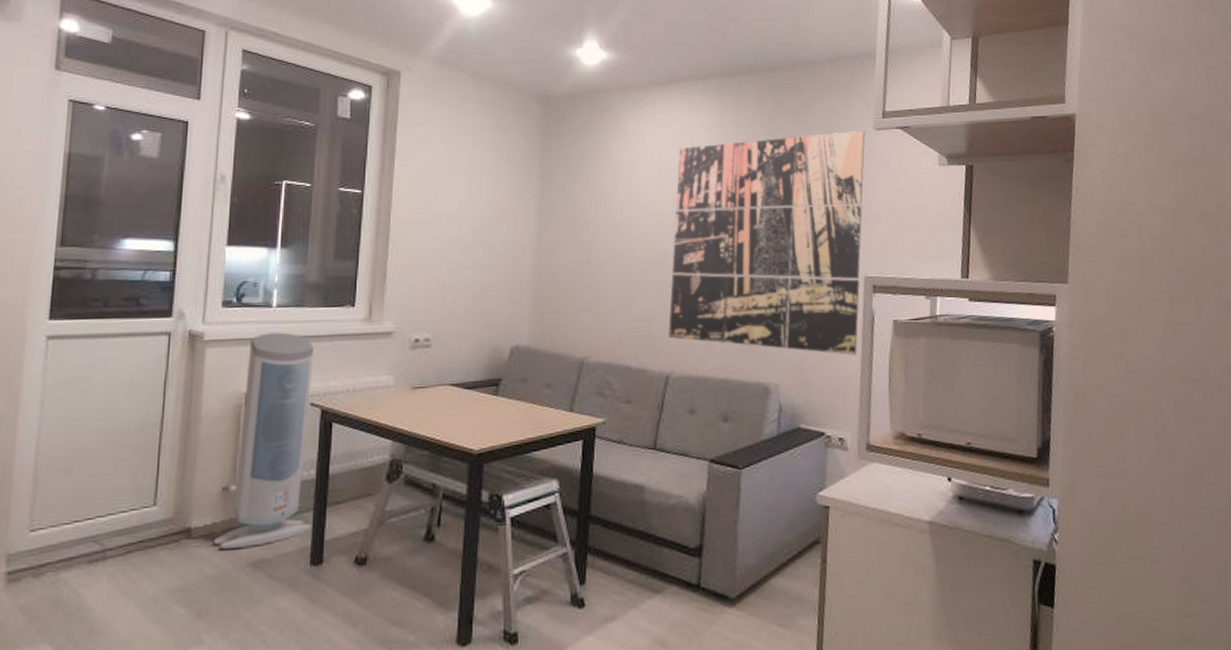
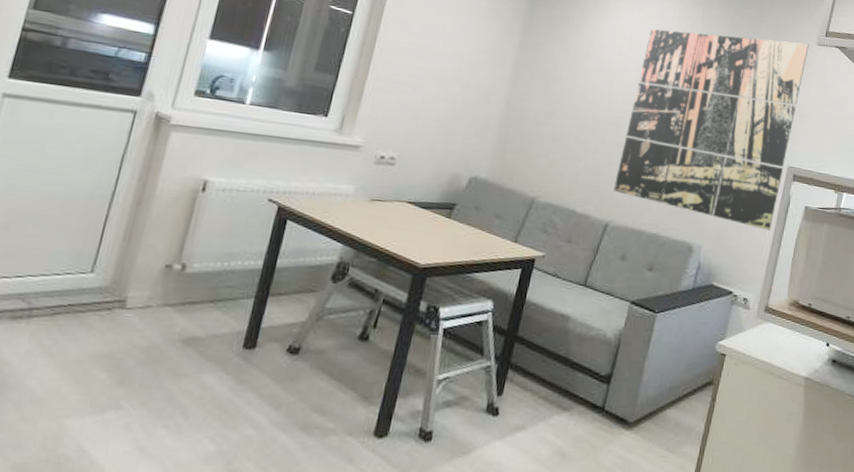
air purifier: present [213,332,314,549] -> none [147,127,281,324]

